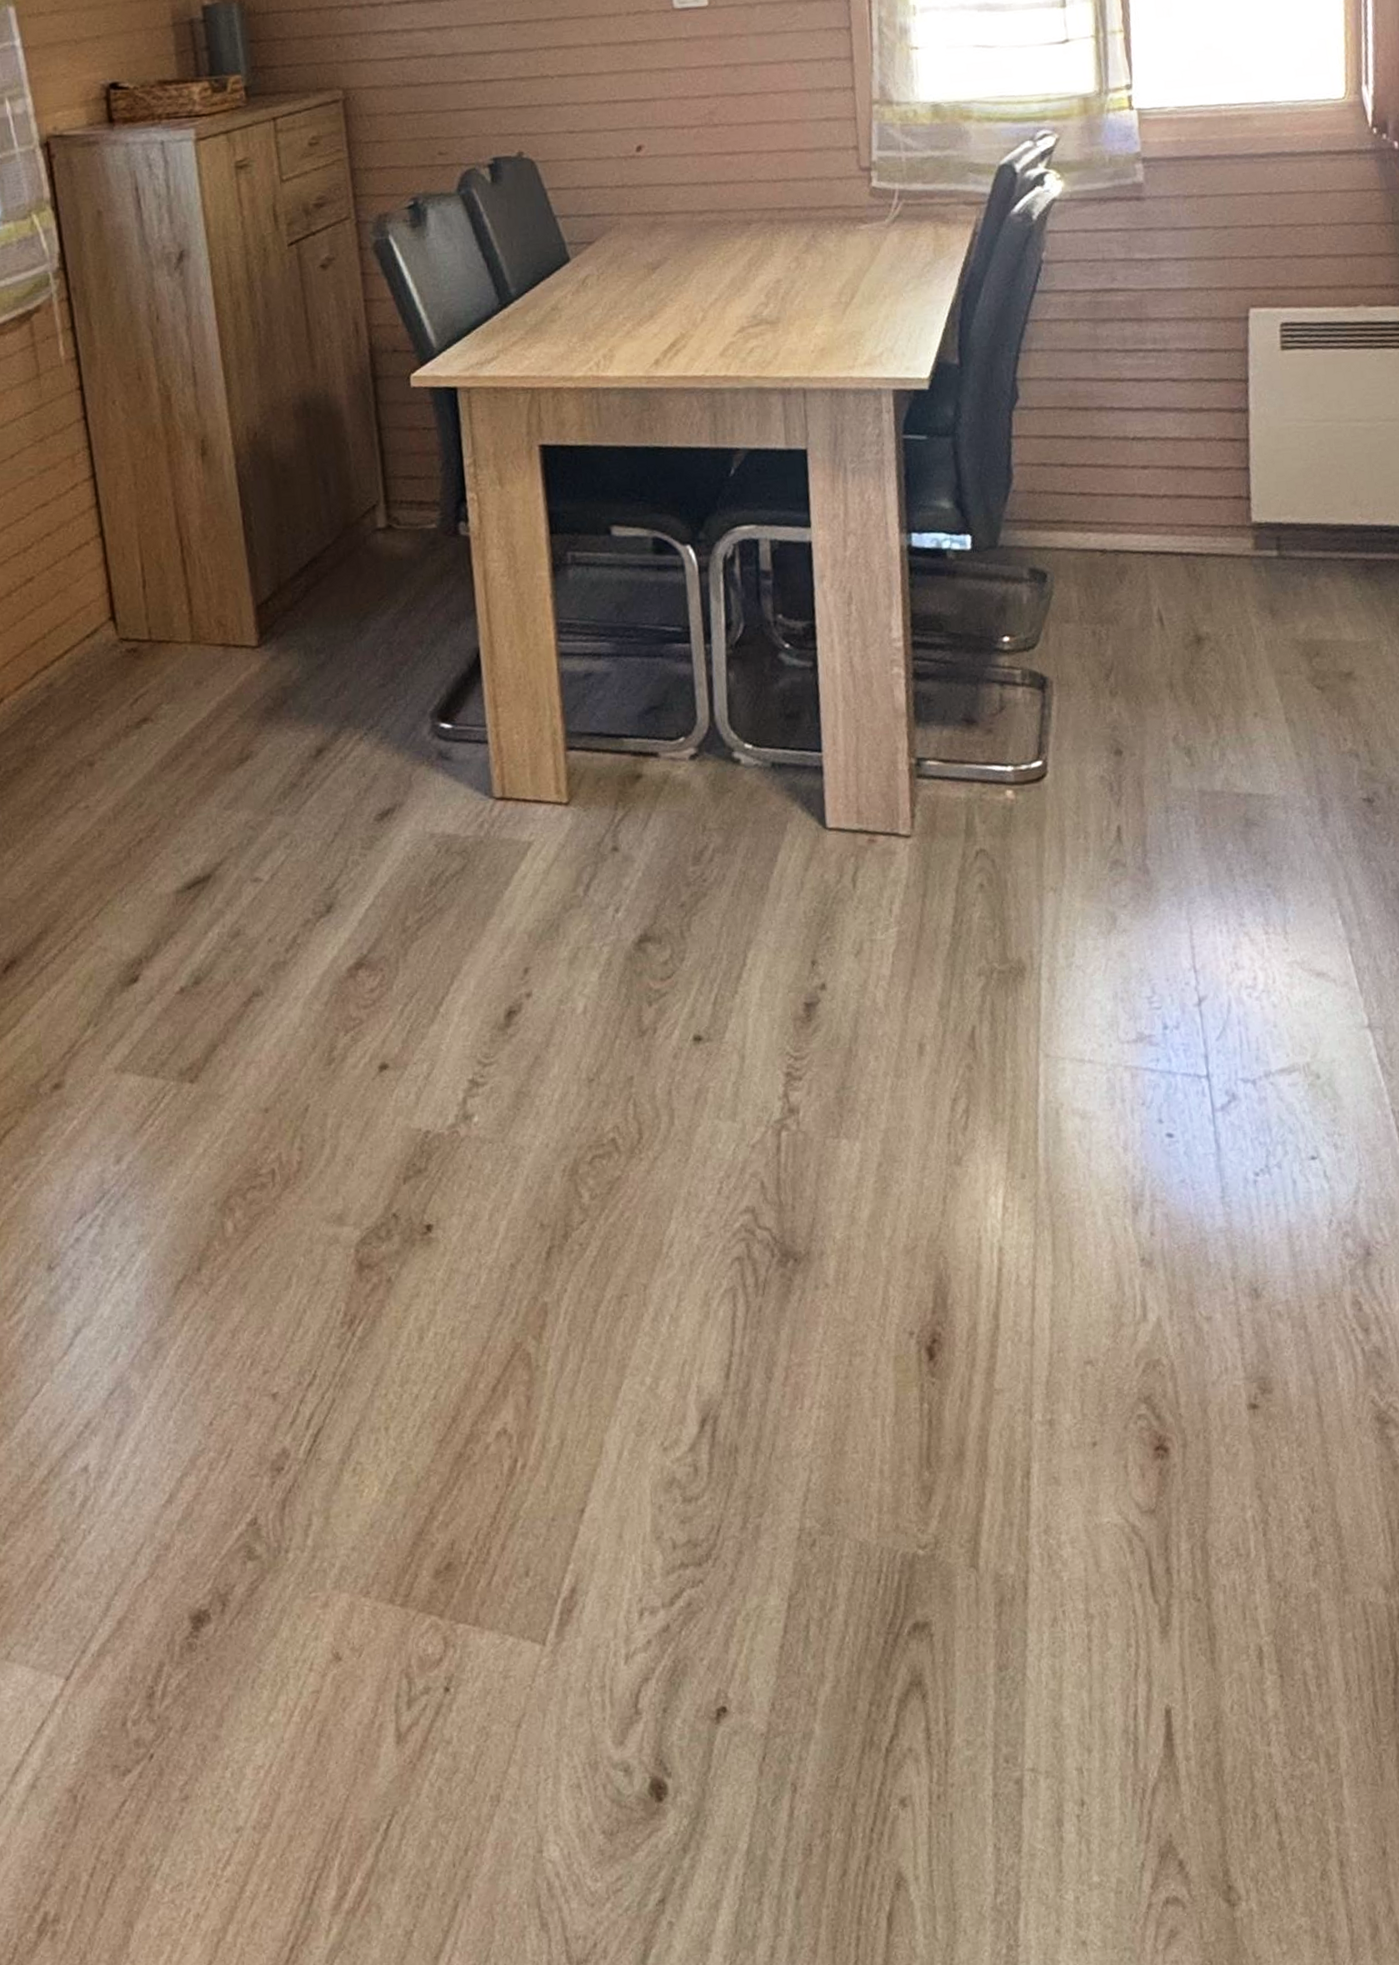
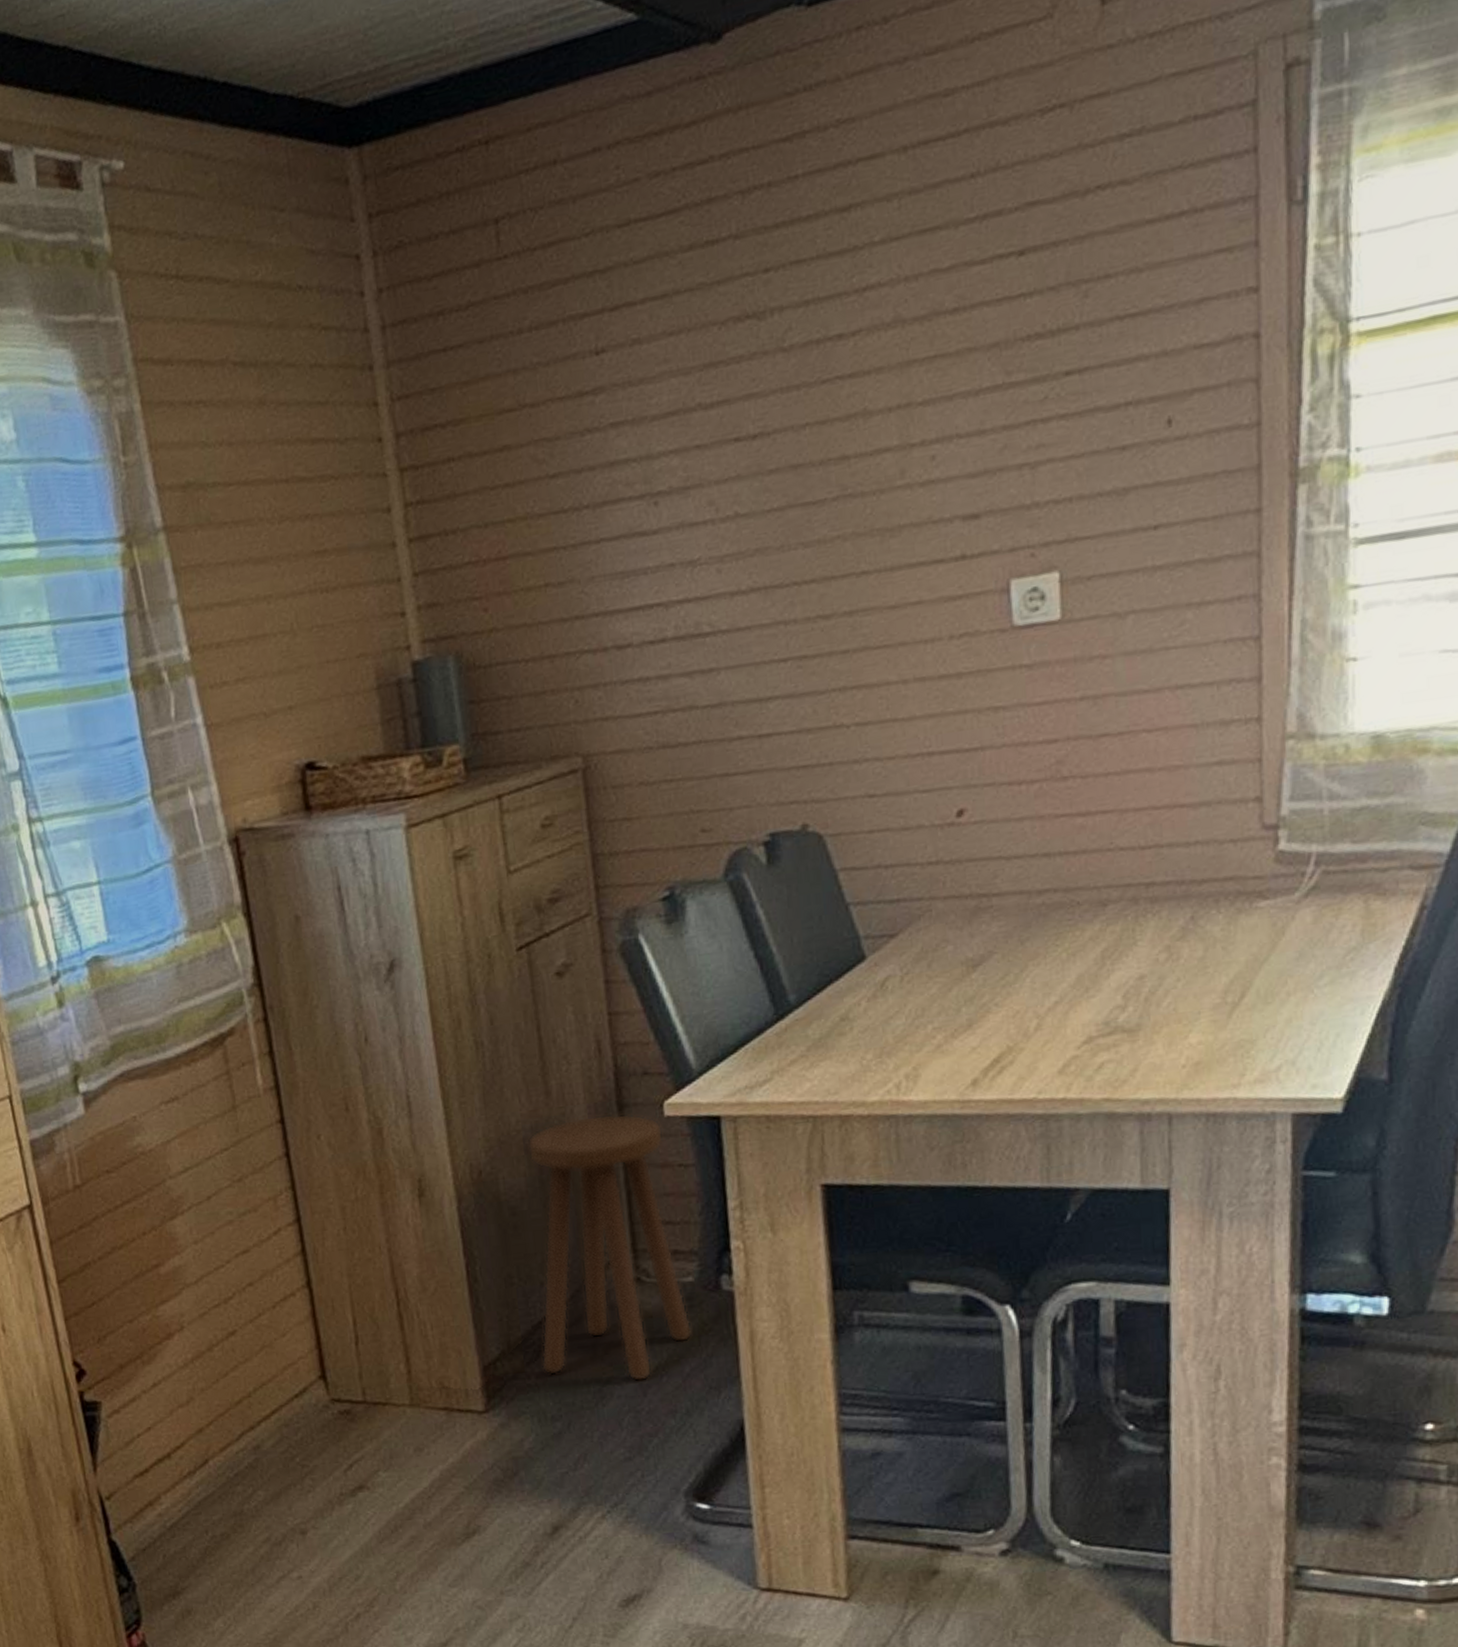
stool: none [296,384,436,617] -> present [527,1113,693,1382]

